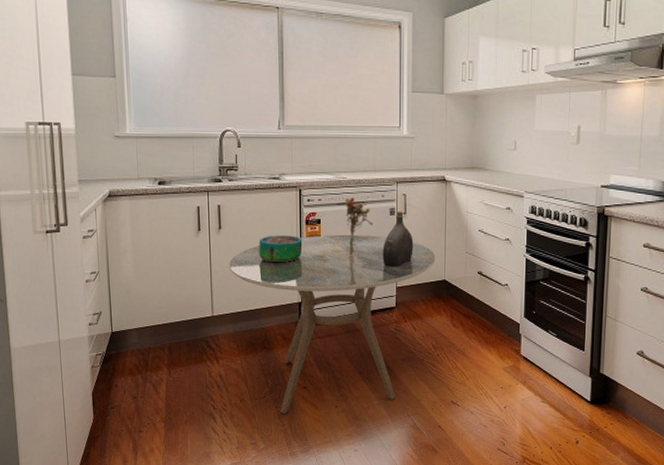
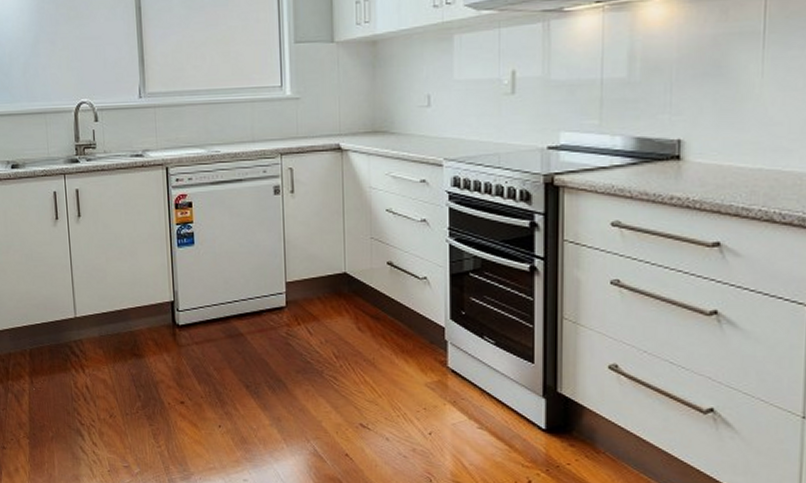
dining table: present [229,234,436,414] -> none [91,219,333,433]
decorative bowl: present [259,235,303,263] -> none [122,222,173,255]
bouquet: present [344,197,373,256] -> none [218,175,254,246]
water jug: present [382,211,414,267] -> none [267,189,305,258]

